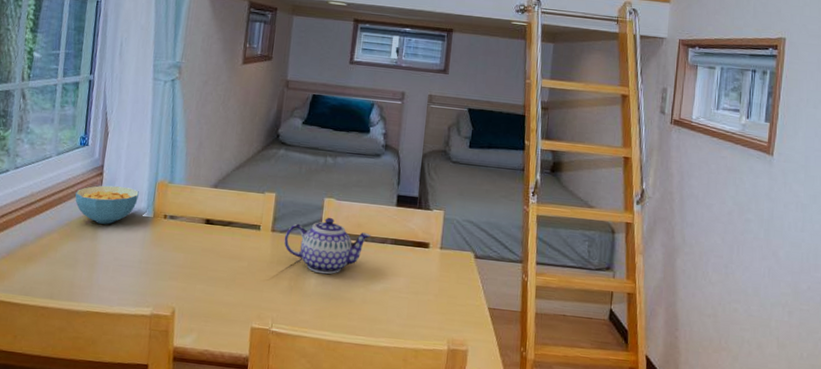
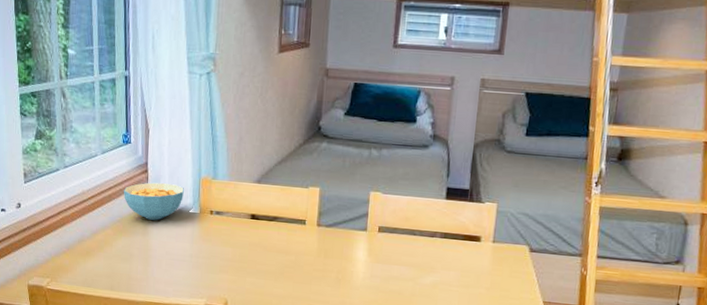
teapot: present [284,217,371,275] -> none [330,211,419,268]

